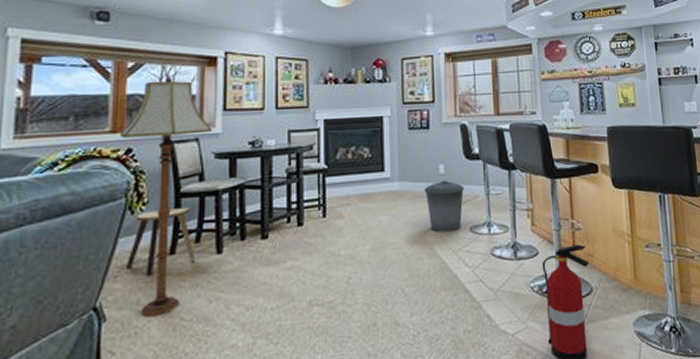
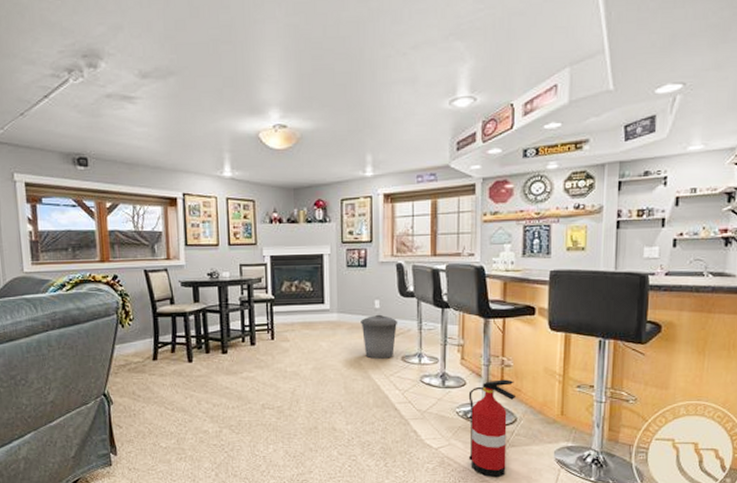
floor lamp: present [120,75,212,317] -> none [107,214,178,405]
stool: present [126,207,195,276] -> none [123,325,172,374]

